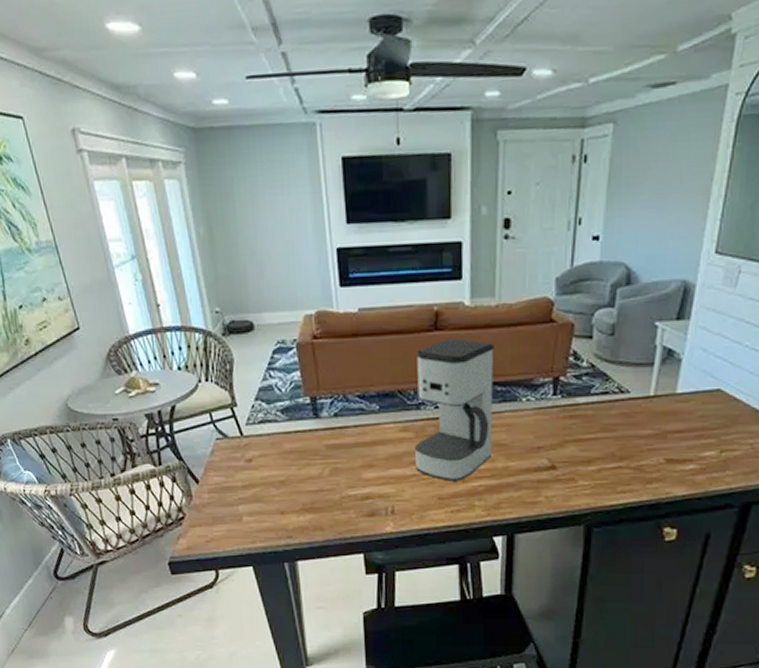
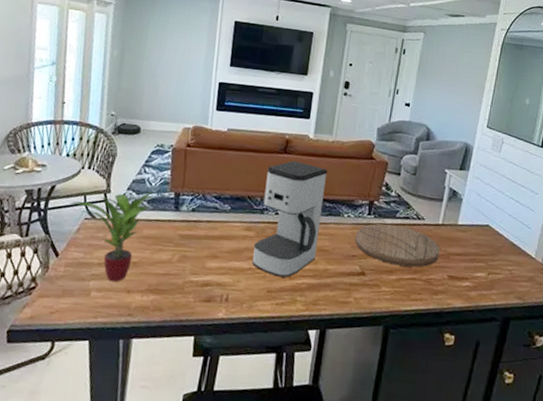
potted plant: none [196,396,287,503] -> present [70,189,154,281]
cutting board: none [540,403,653,453] -> present [355,223,440,267]

